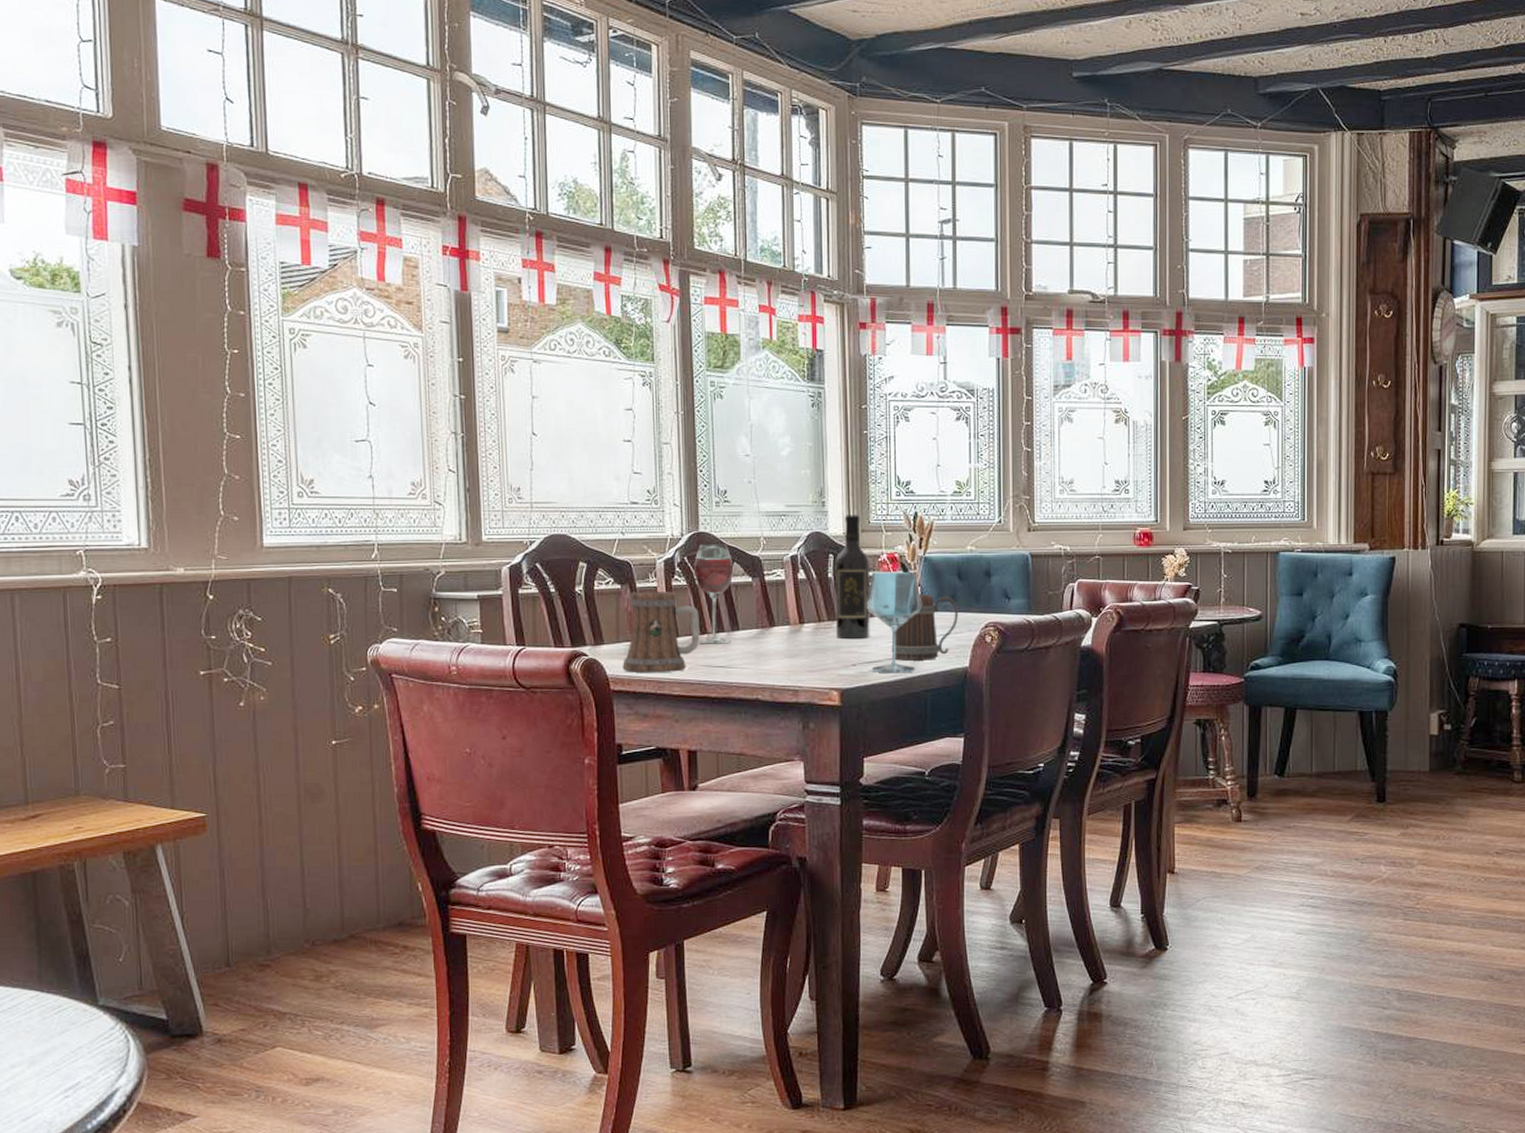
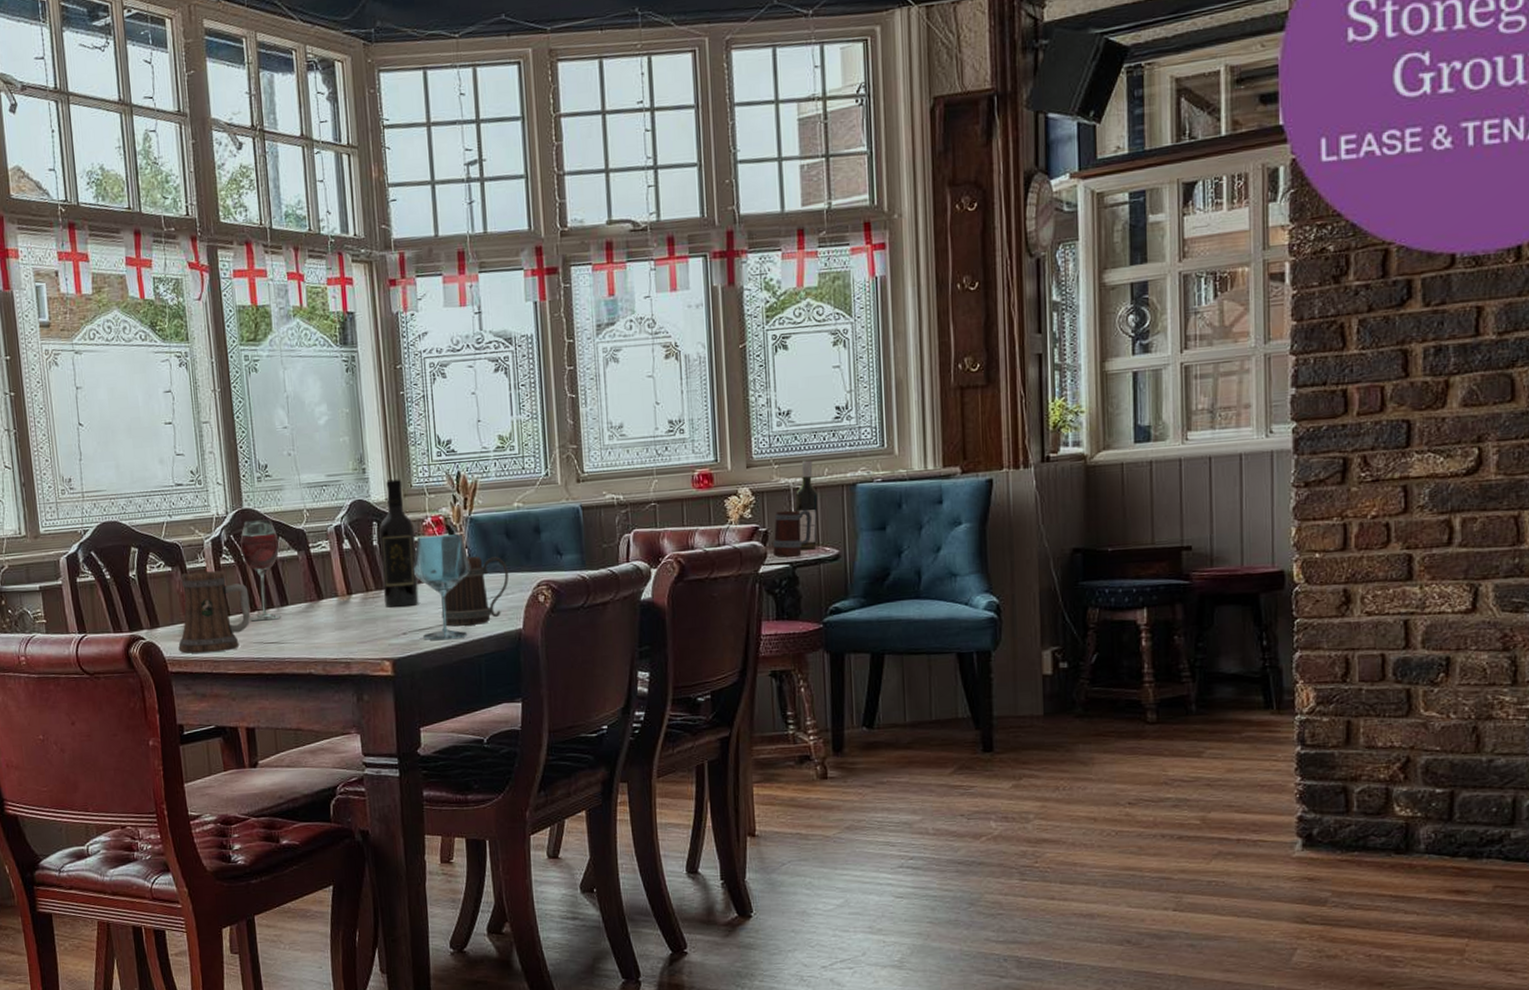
beer mug: none [1203,572,1240,615] -> present [773,510,813,558]
bottle: none [1225,527,1245,611] -> present [795,460,818,551]

